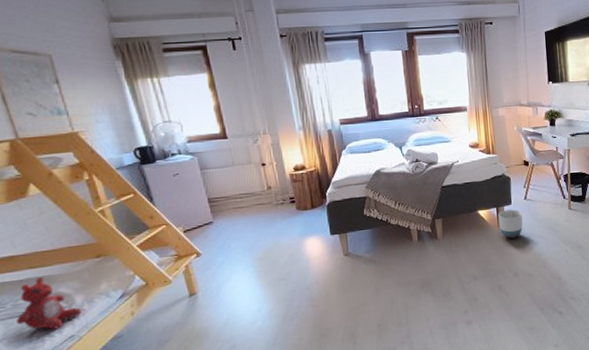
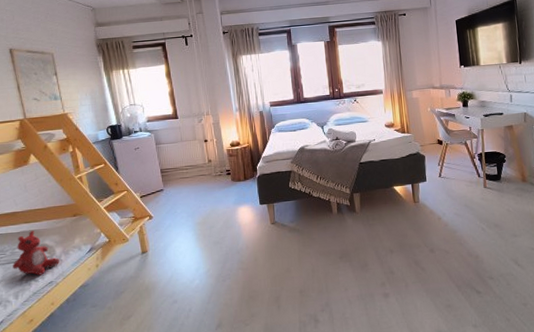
planter: present [498,209,523,239] -> none [413,186,438,215]

